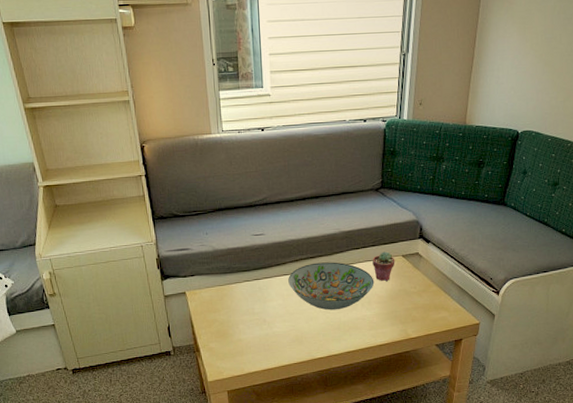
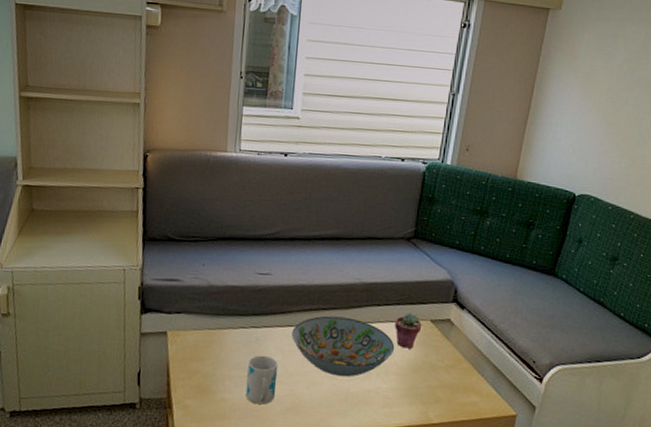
mug: none [255,301,281,340] -> present [245,355,279,405]

